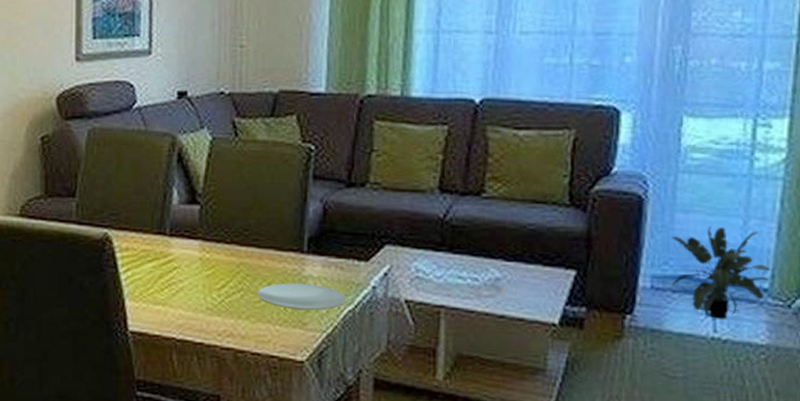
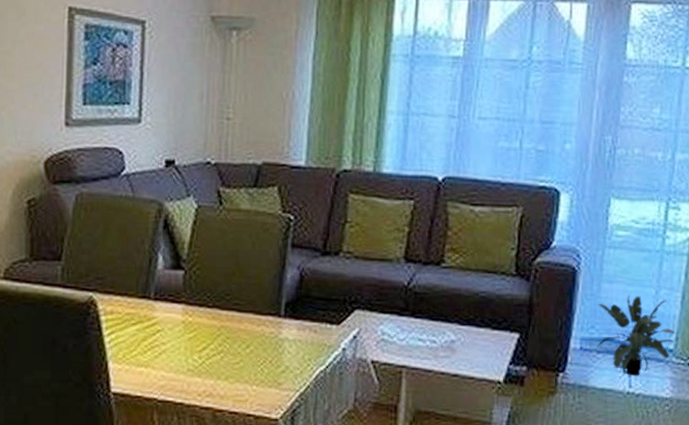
plate: present [257,283,346,311] -> none [236,345,318,371]

